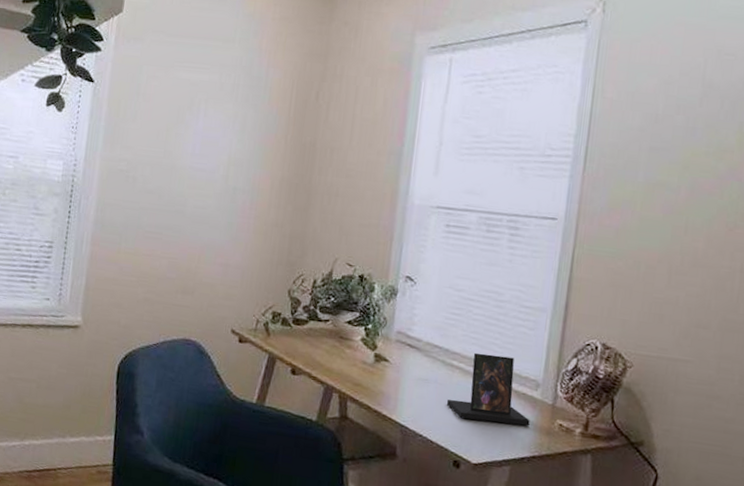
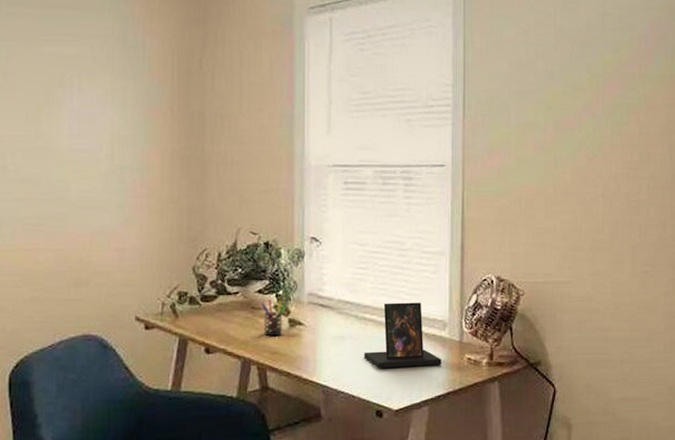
pen holder: none [349,331,374,369] -> present [261,299,286,337]

